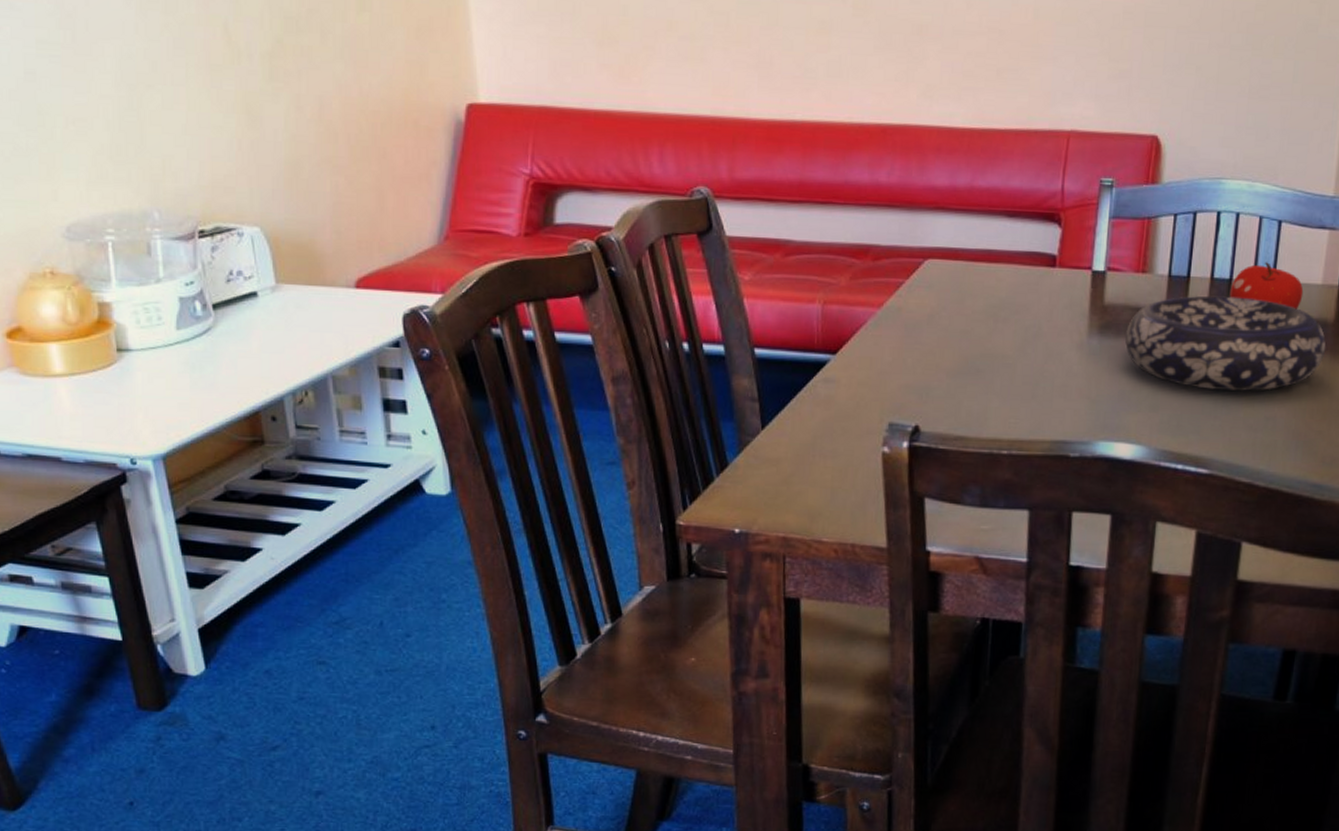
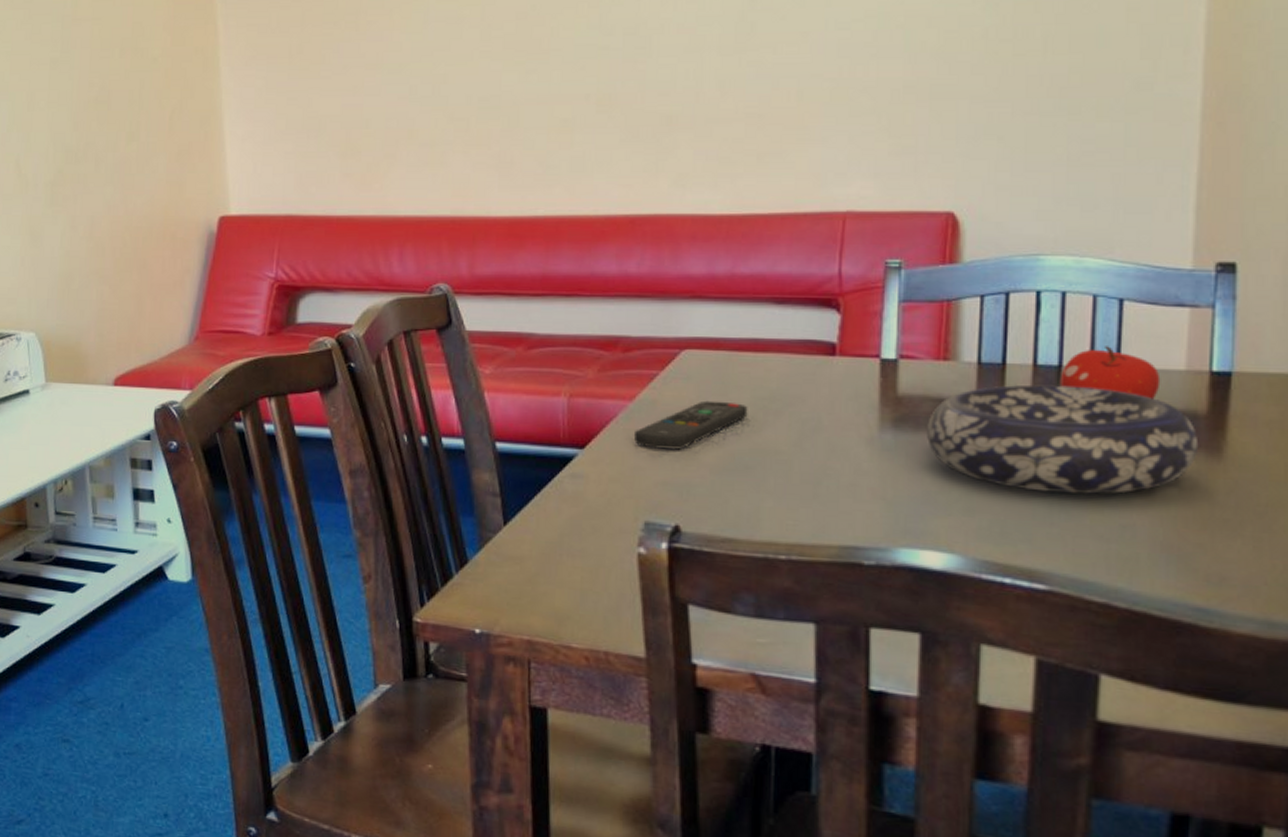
remote control: none [880,308,981,355] -> present [633,400,748,450]

